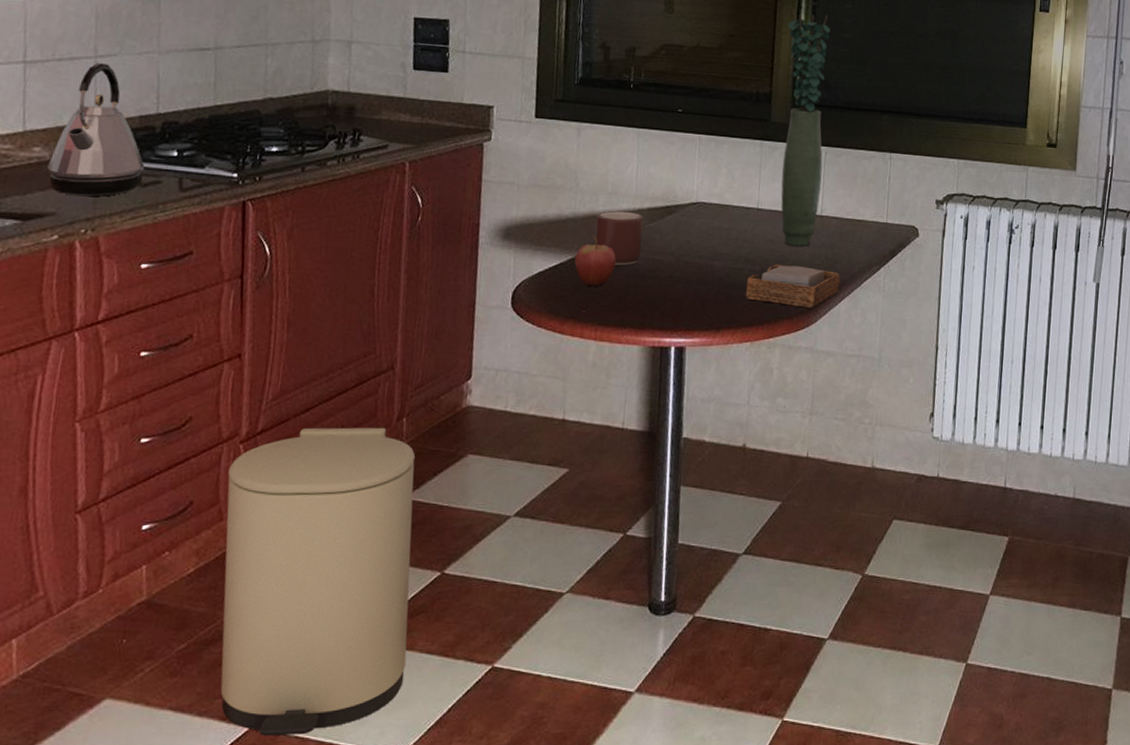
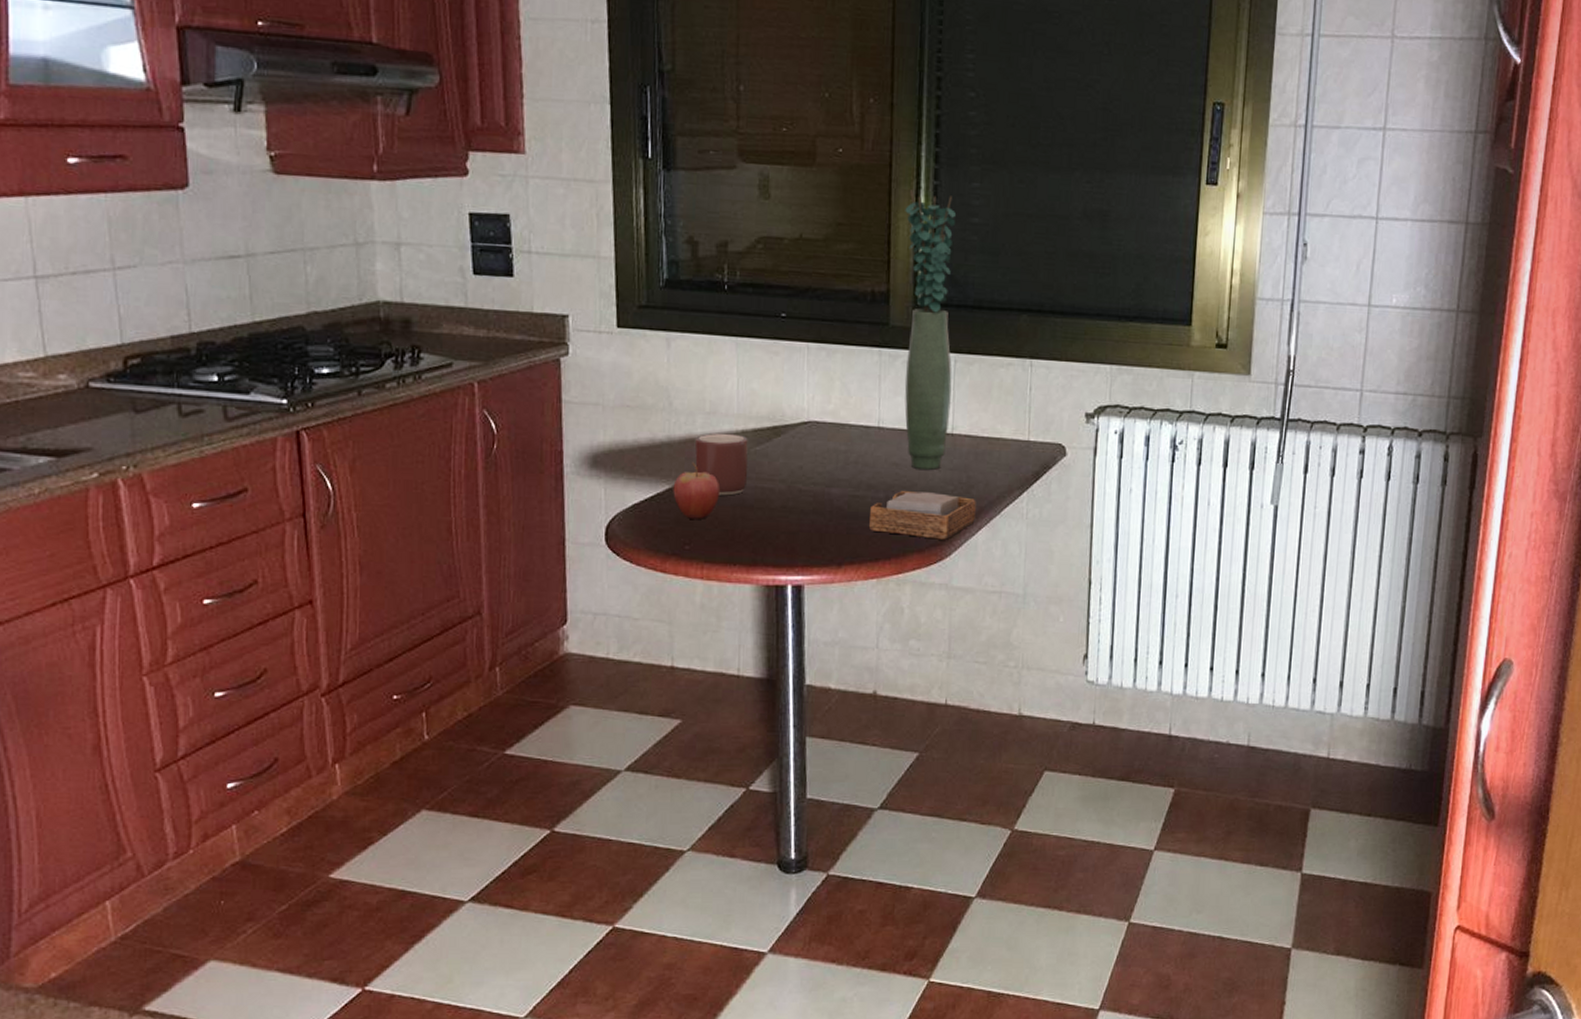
kettle: present [46,63,145,197] -> none [75,276,184,430]
pedal bin: present [220,427,416,736] -> none [312,677,521,998]

